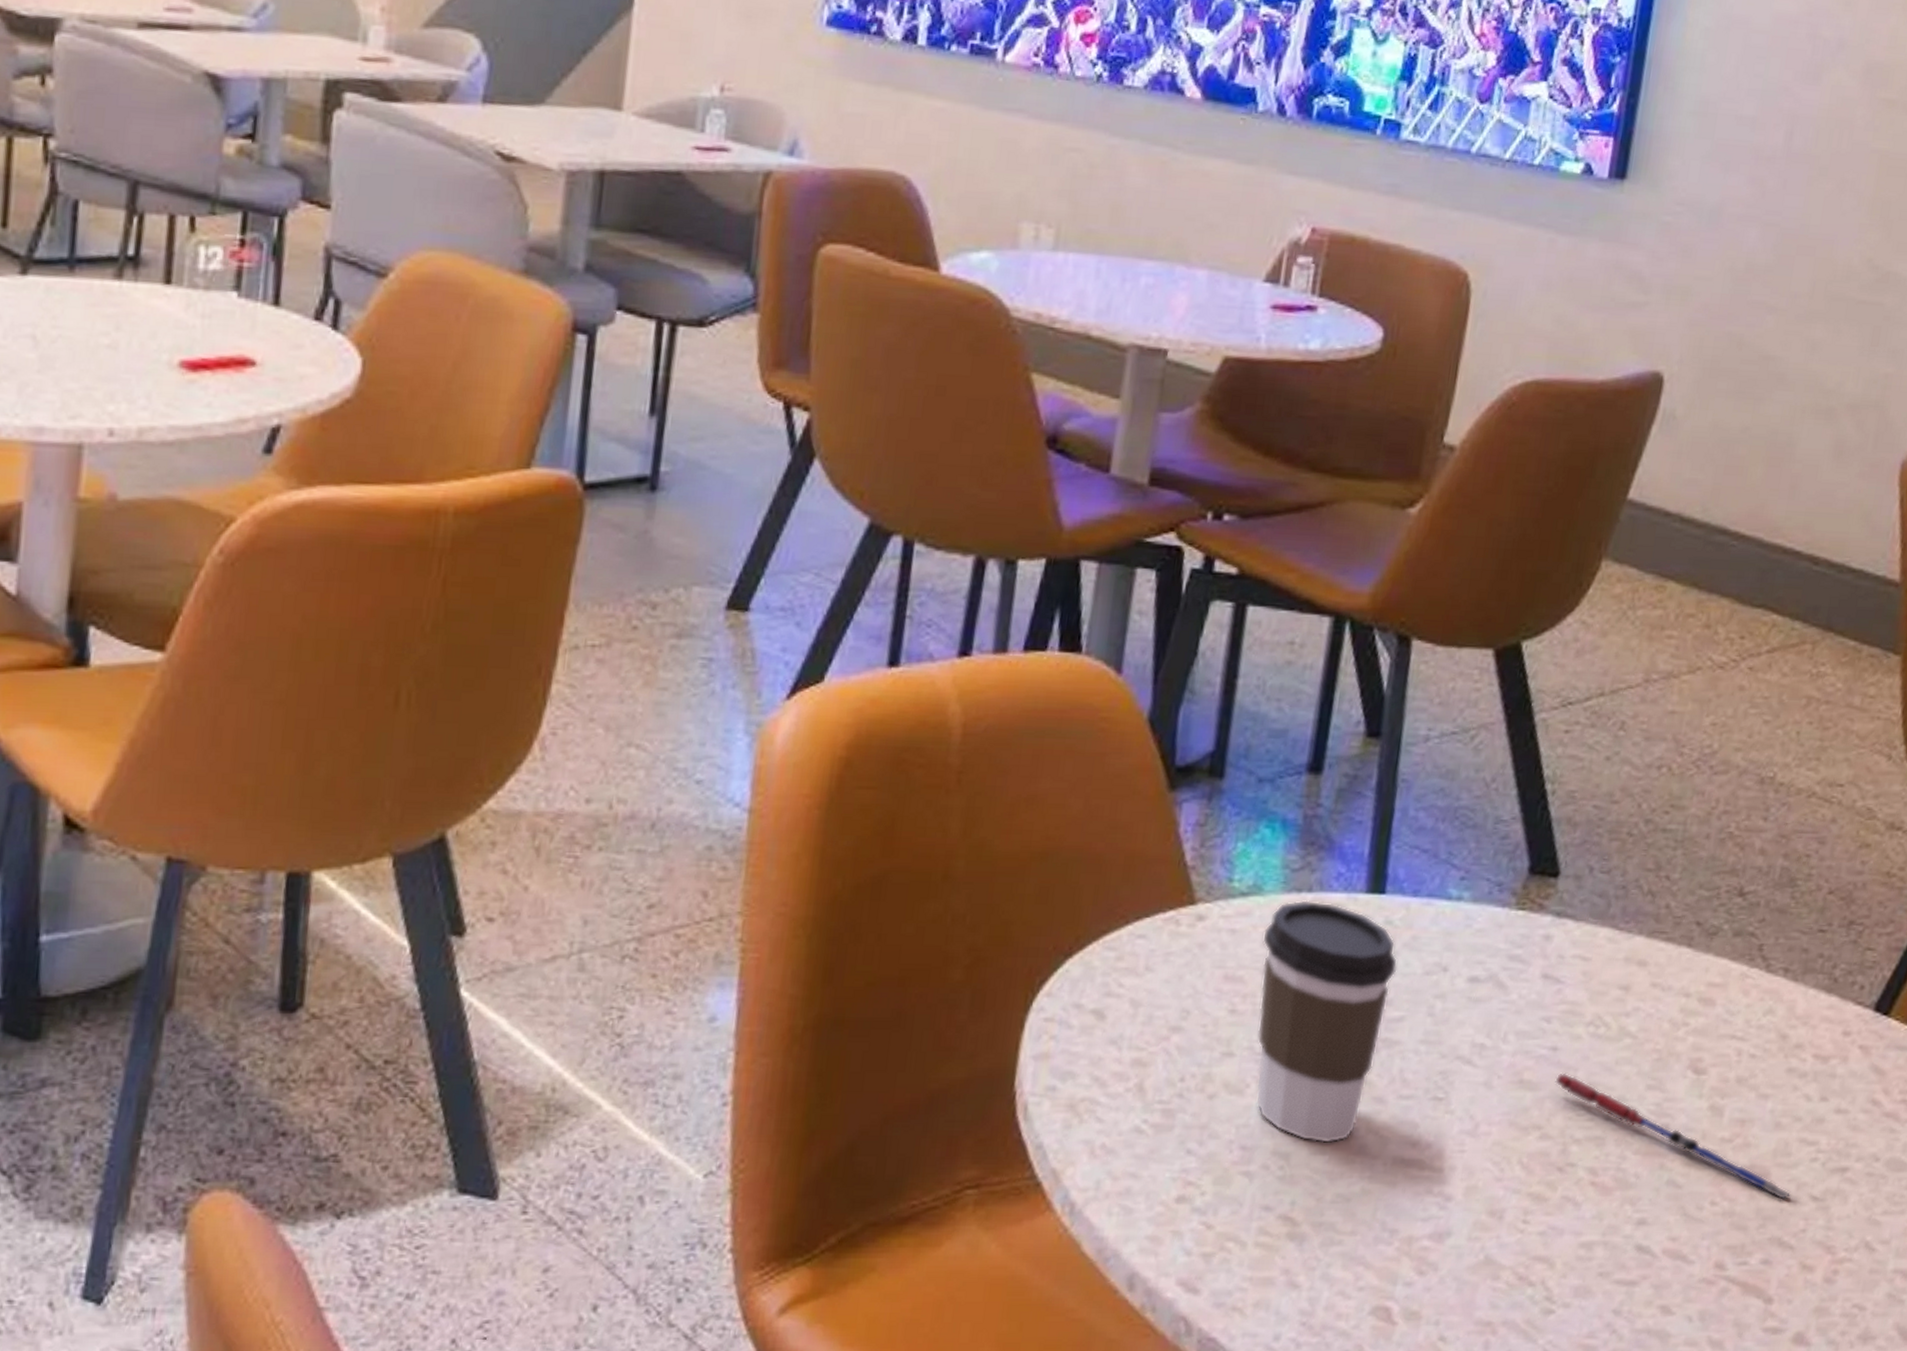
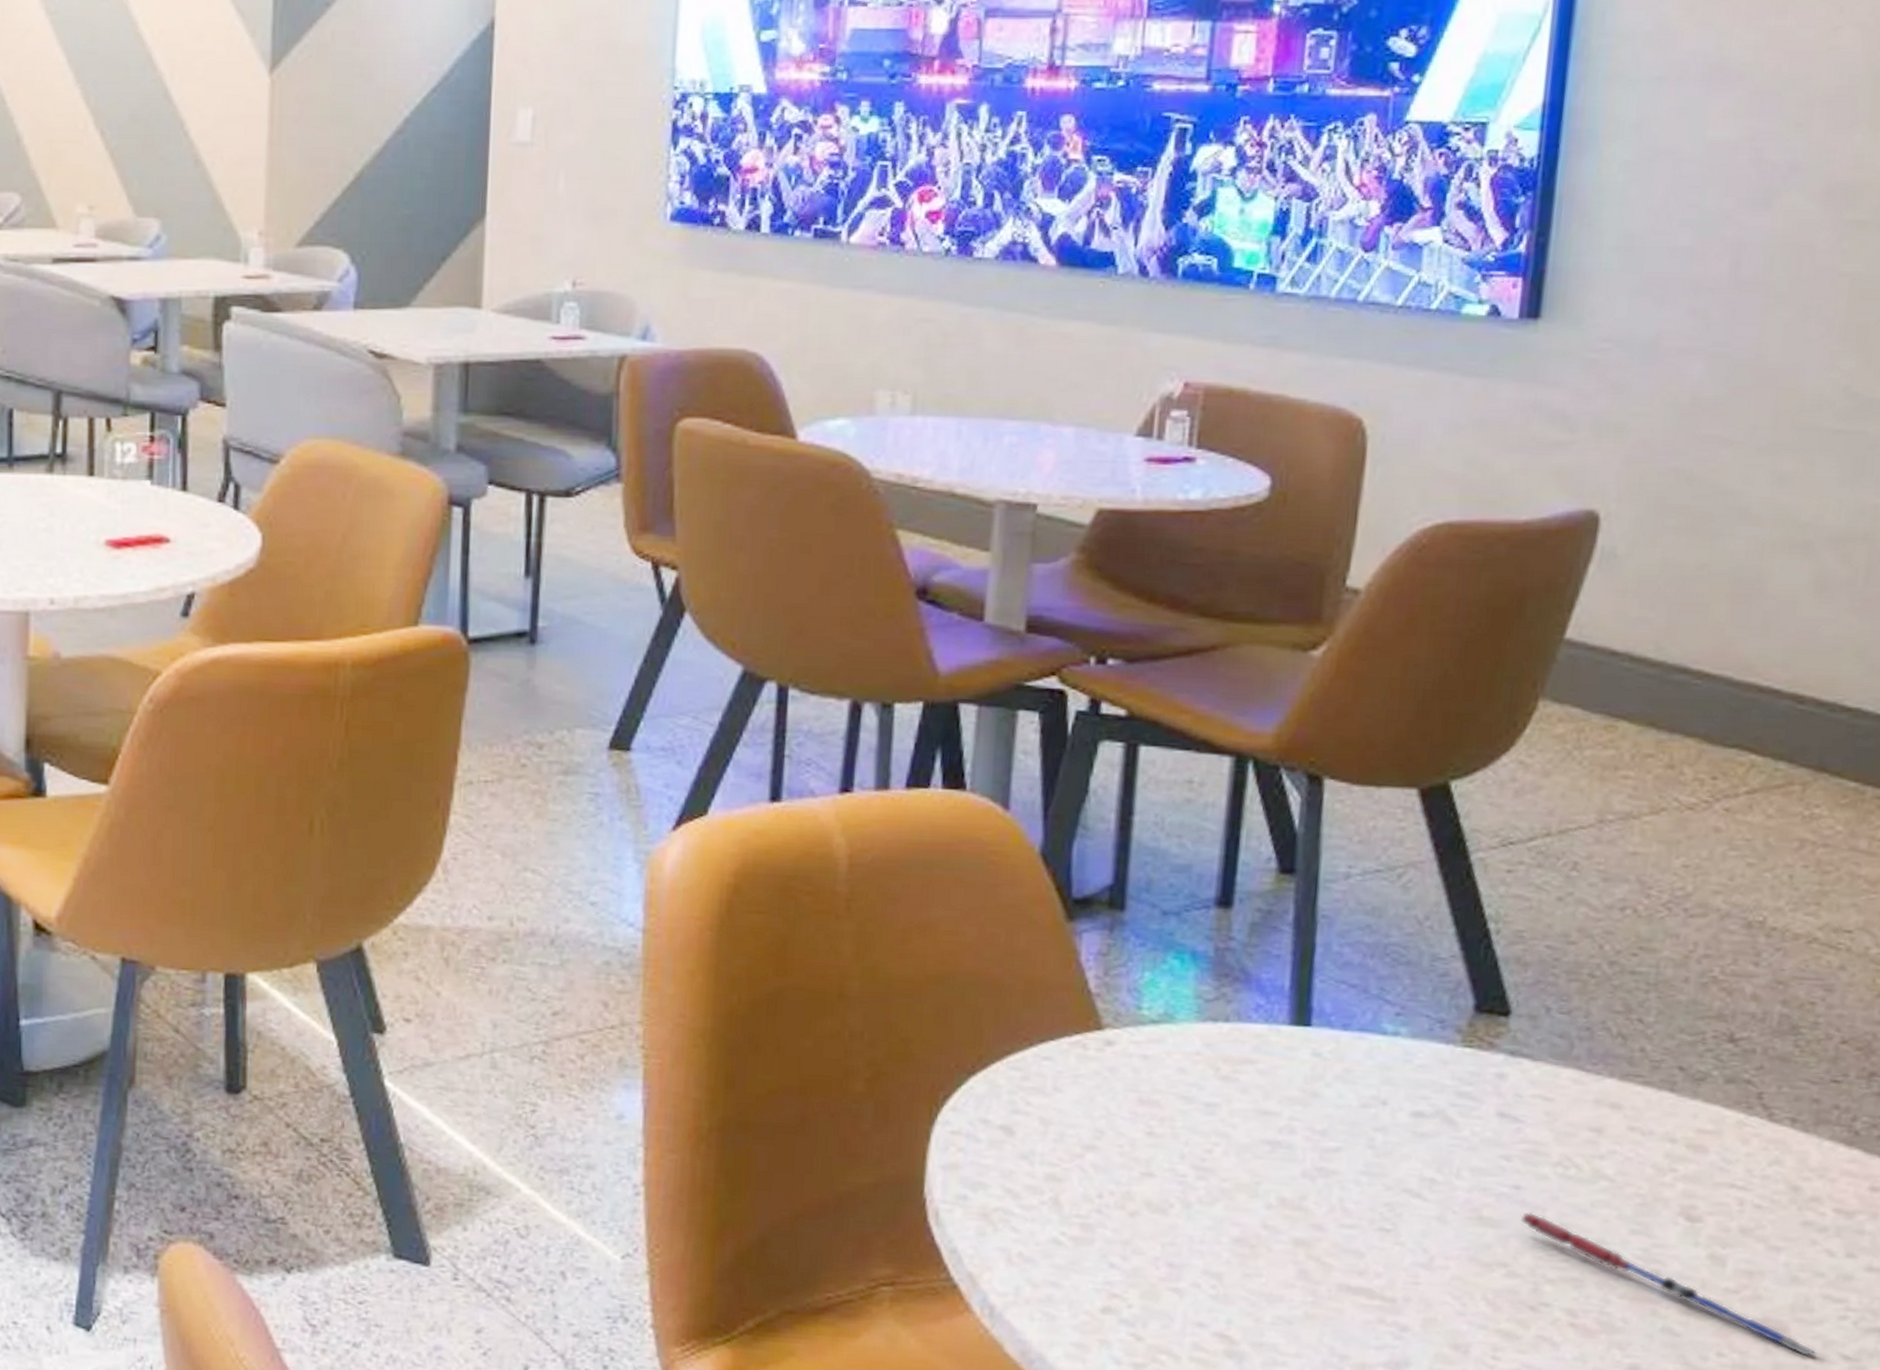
coffee cup: present [1255,900,1398,1143] -> none [1178,1029,1330,1266]

